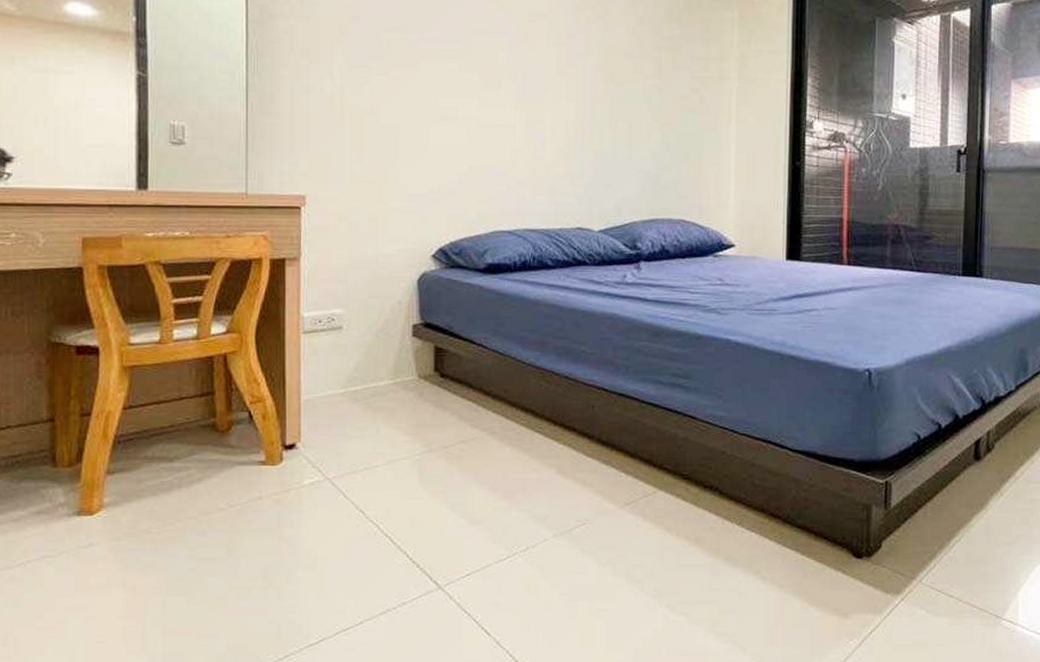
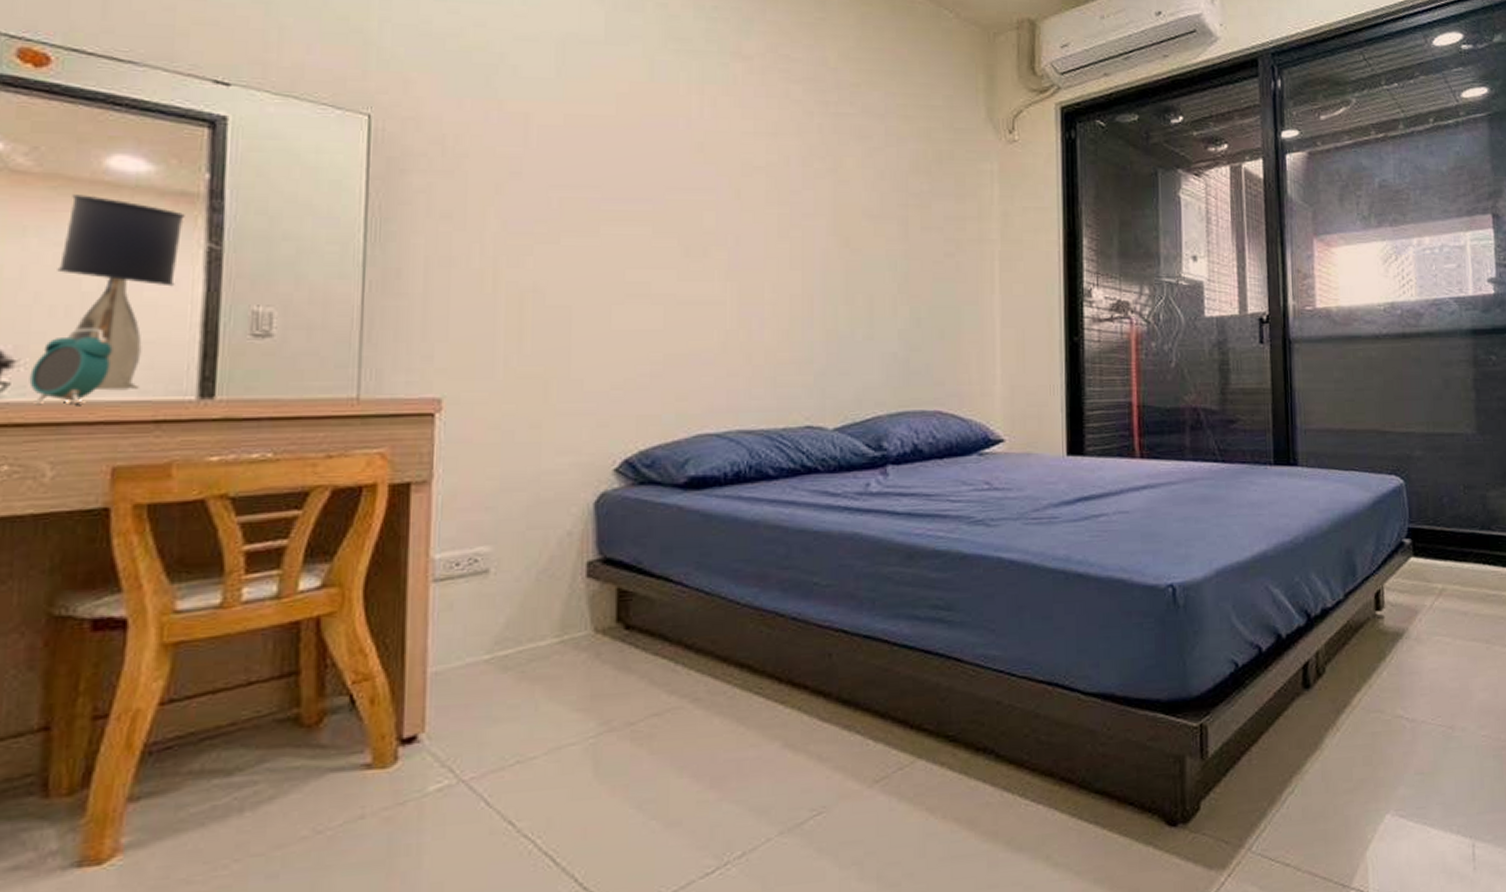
alarm clock: none [24,134,77,190] -> present [29,328,113,404]
table lamp: none [37,33,120,182] -> present [57,194,185,391]

